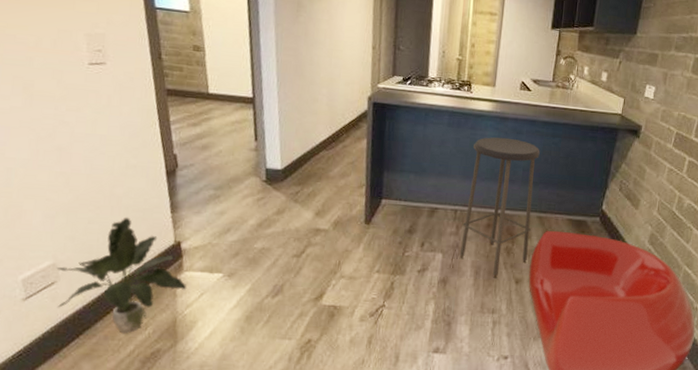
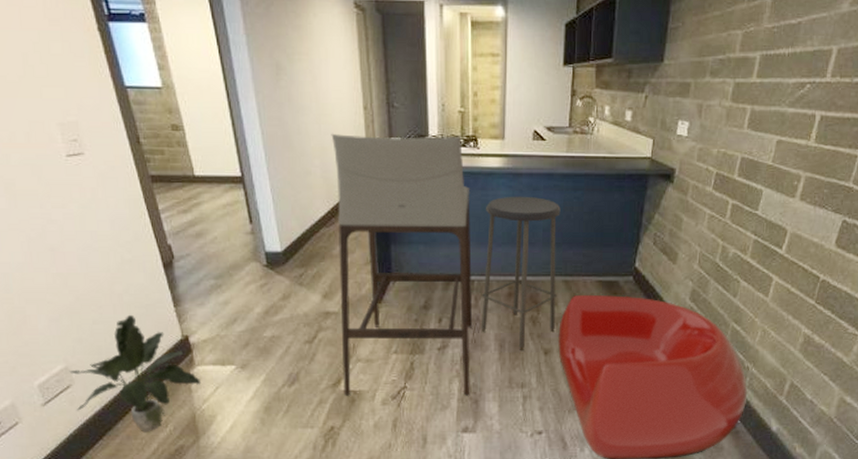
bar stool: none [324,67,461,318] -> present [331,133,473,396]

